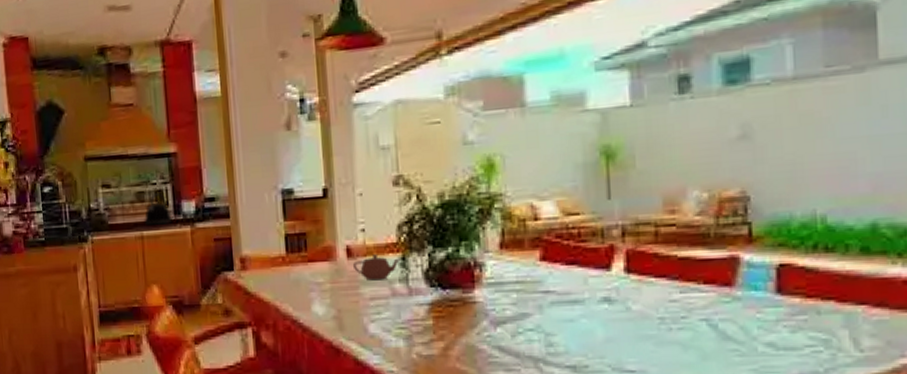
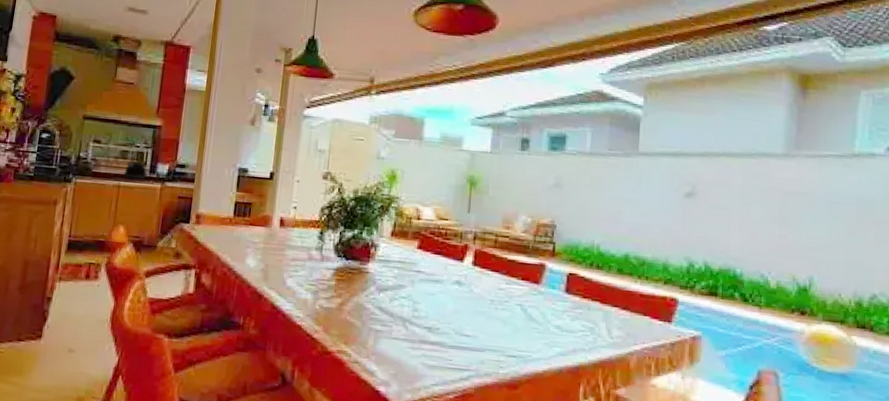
teapot: present [352,254,400,281] -> none [282,227,319,247]

